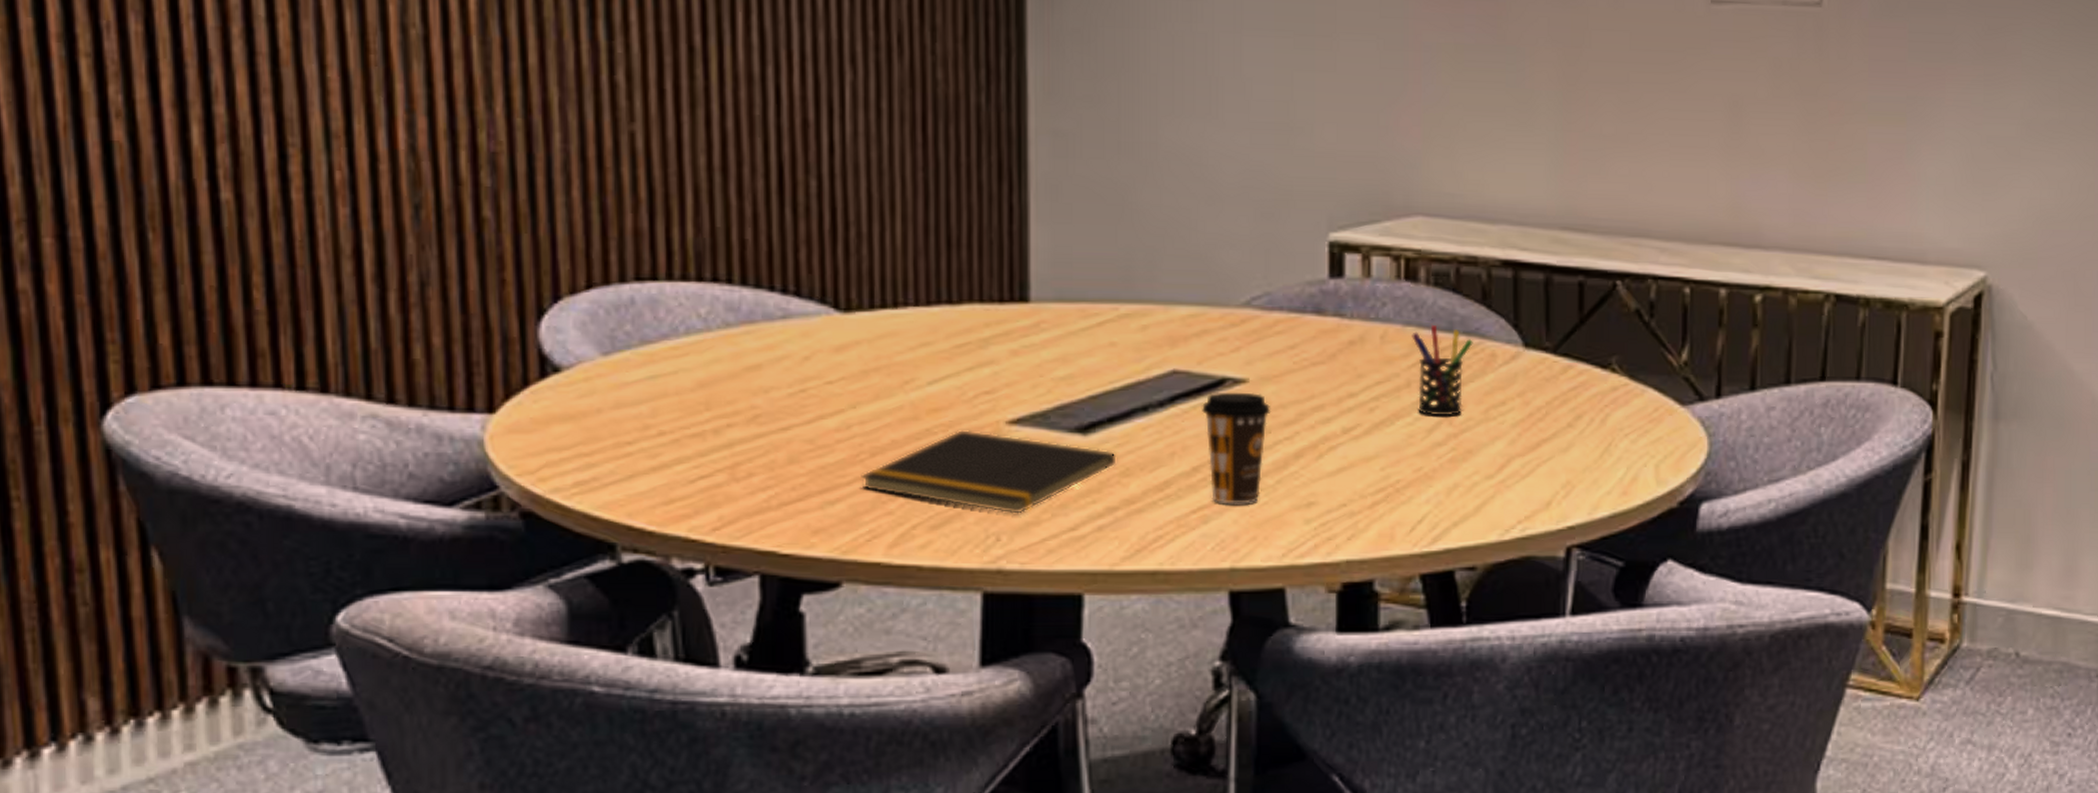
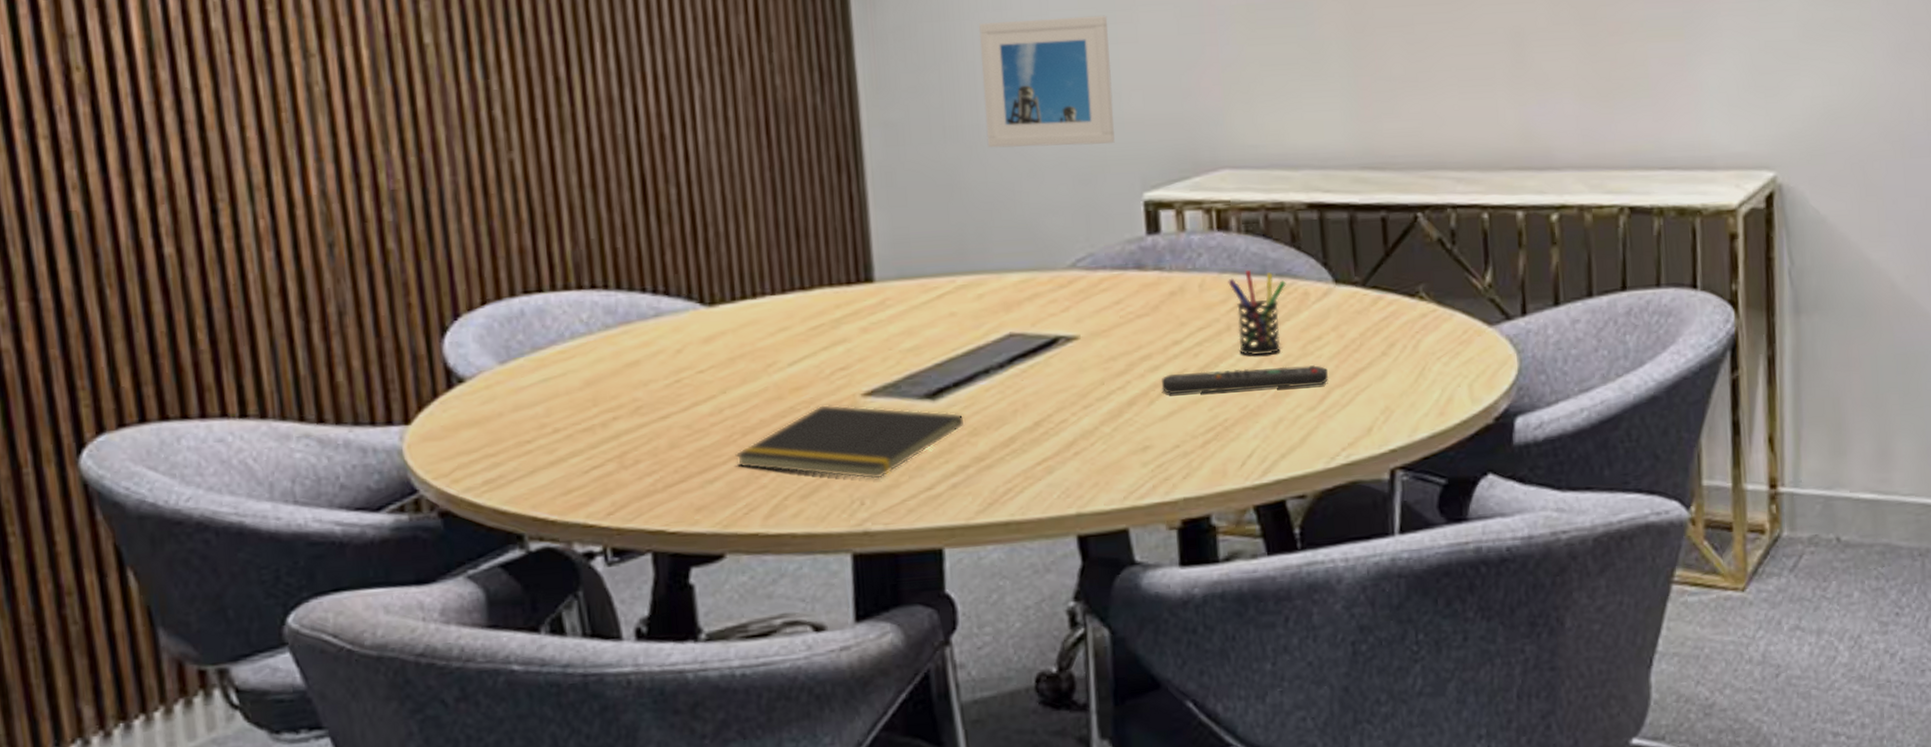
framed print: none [1165,35,1306,178] -> present [979,15,1115,148]
coffee cup: present [1202,392,1271,505] -> none [1039,348,1103,454]
remote control: none [1332,428,1510,453] -> present [1161,364,1329,394]

